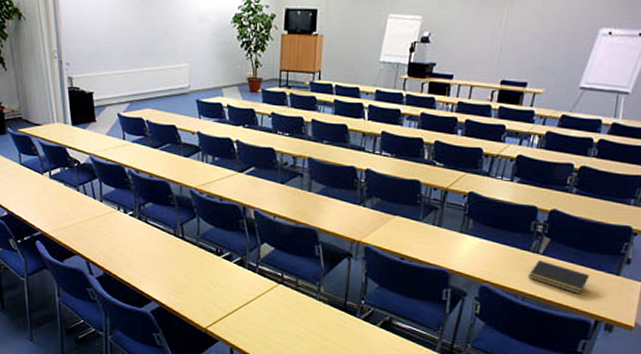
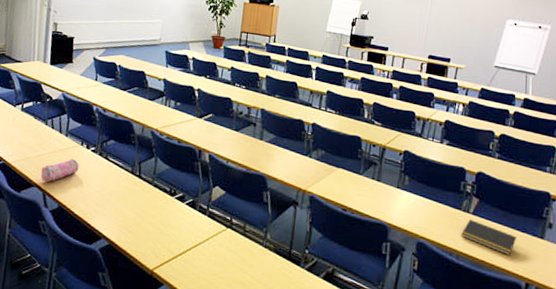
pencil case: none [81,224,119,249] -> present [40,158,79,182]

